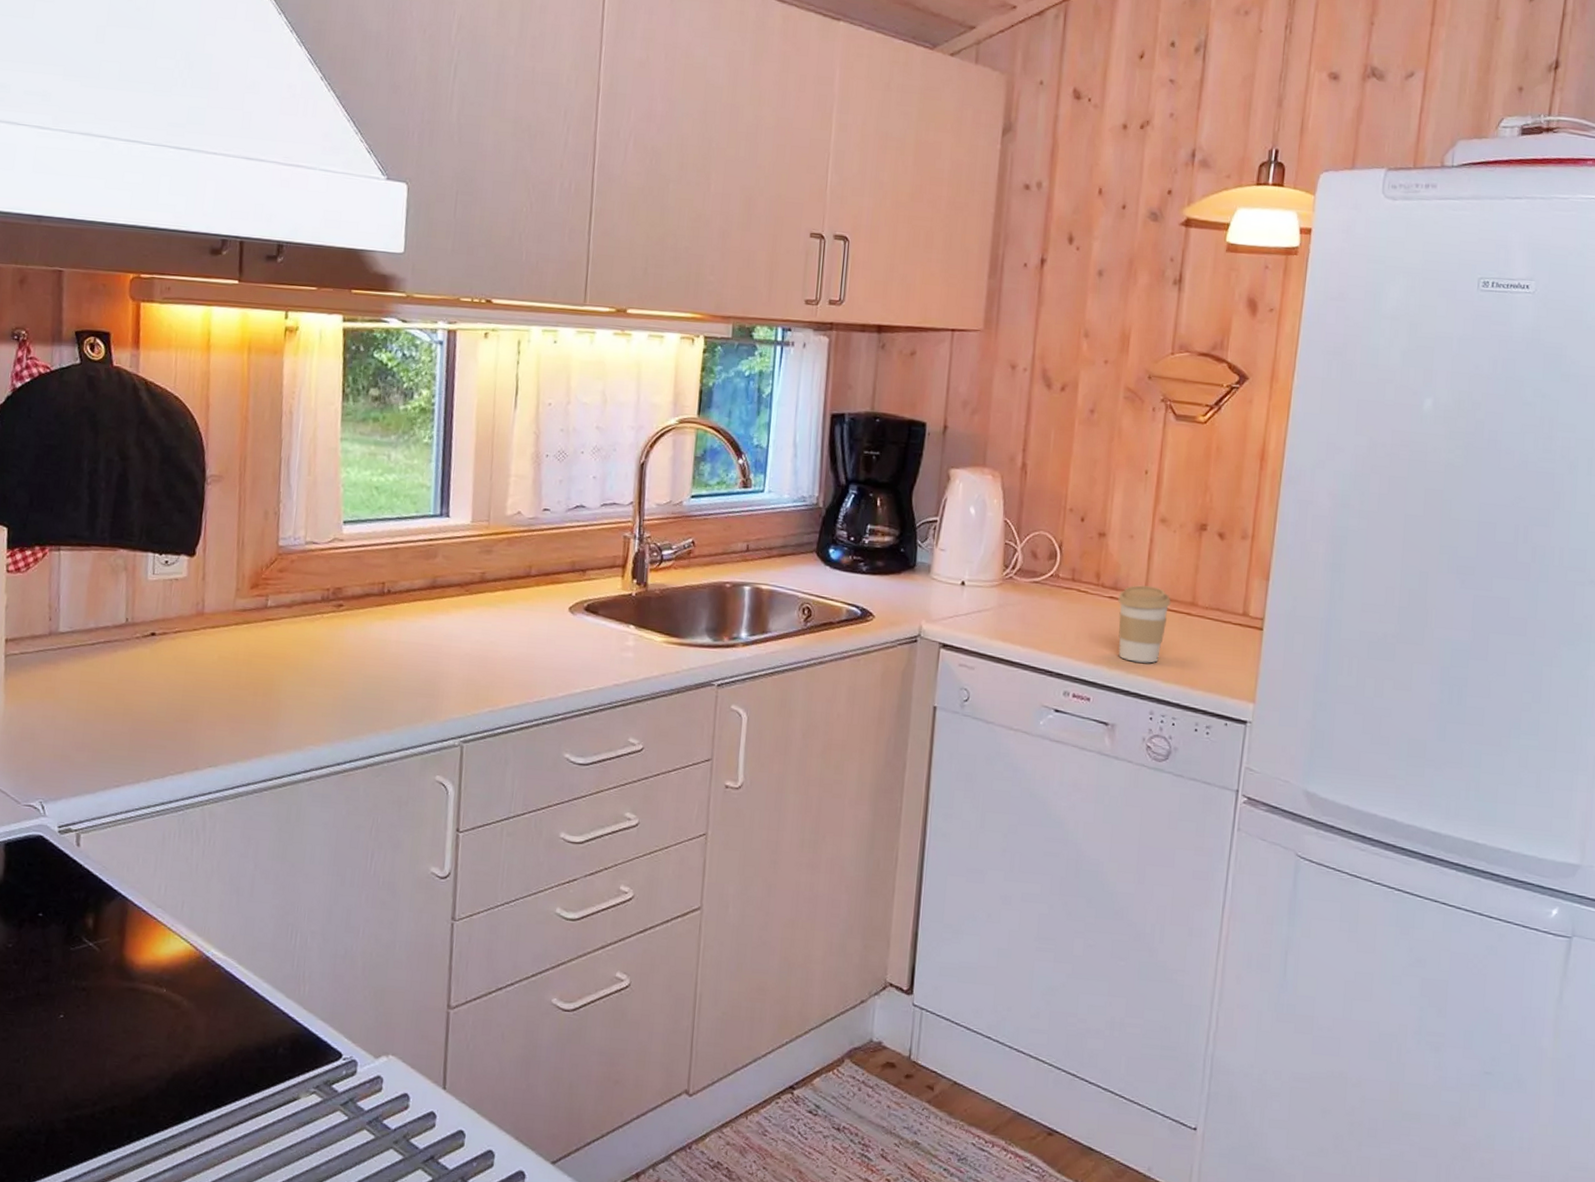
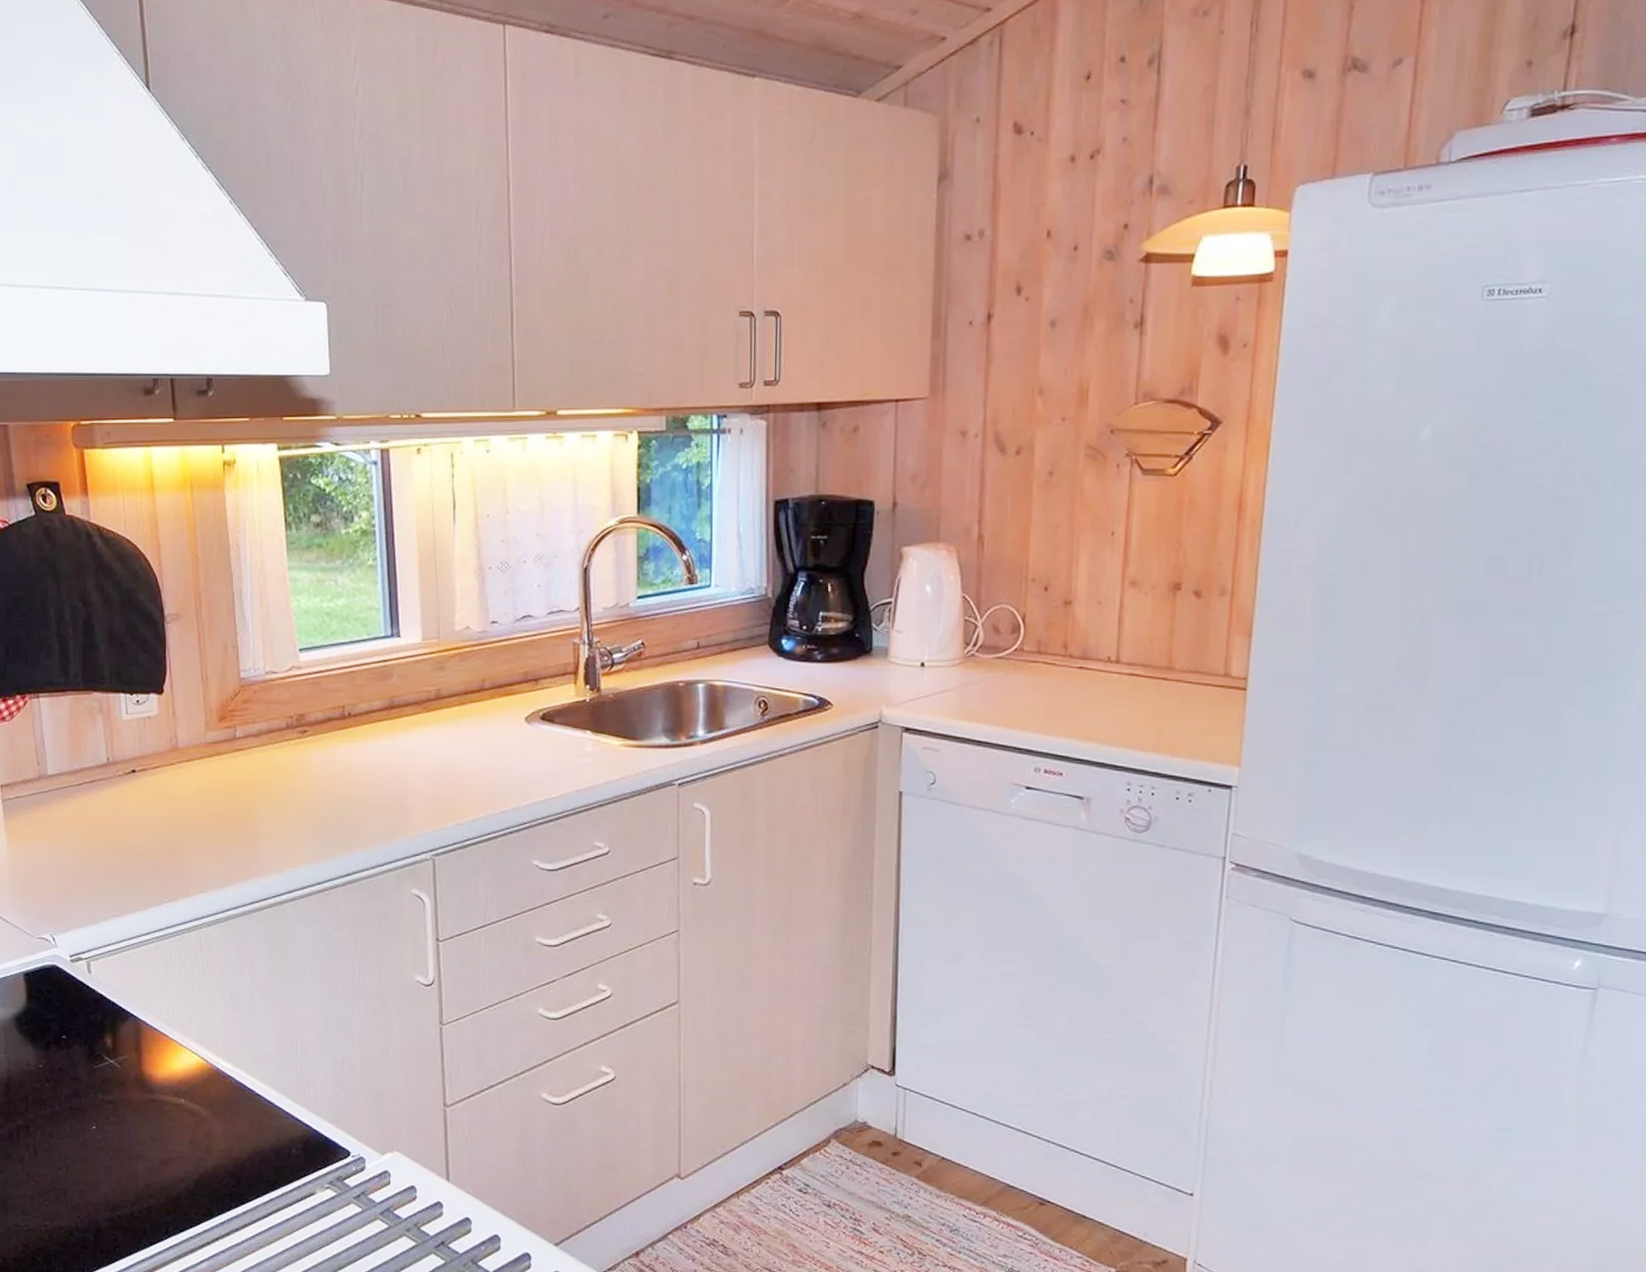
coffee cup: present [1118,584,1171,663] -> none [1088,652,1145,733]

